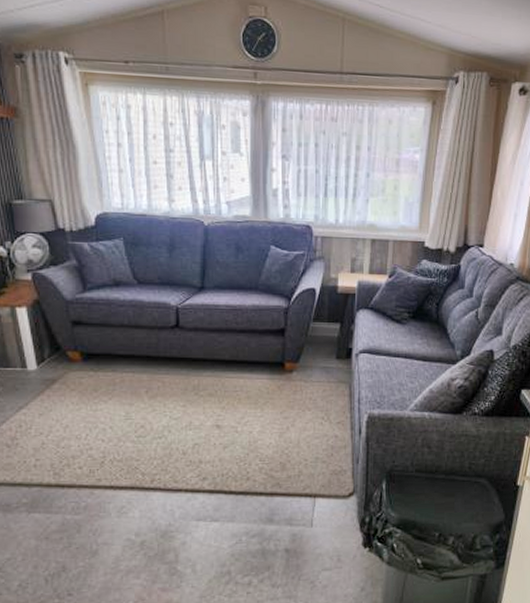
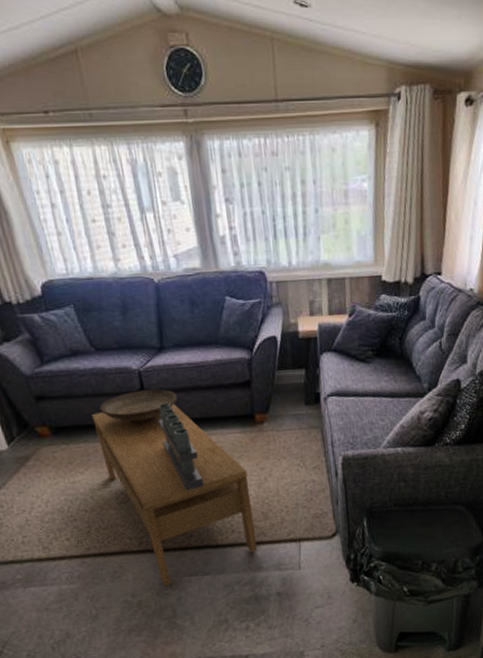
coffee table: none [123,343,271,529] -> present [91,403,258,587]
decorative bowl: none [132,326,210,359] -> present [98,388,177,424]
candle holder: none [188,341,225,431] -> present [157,402,204,491]

